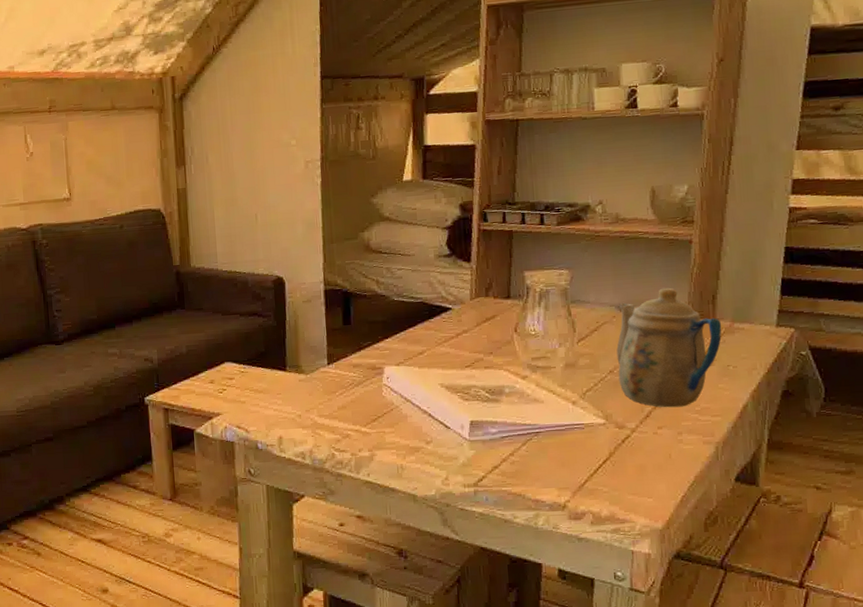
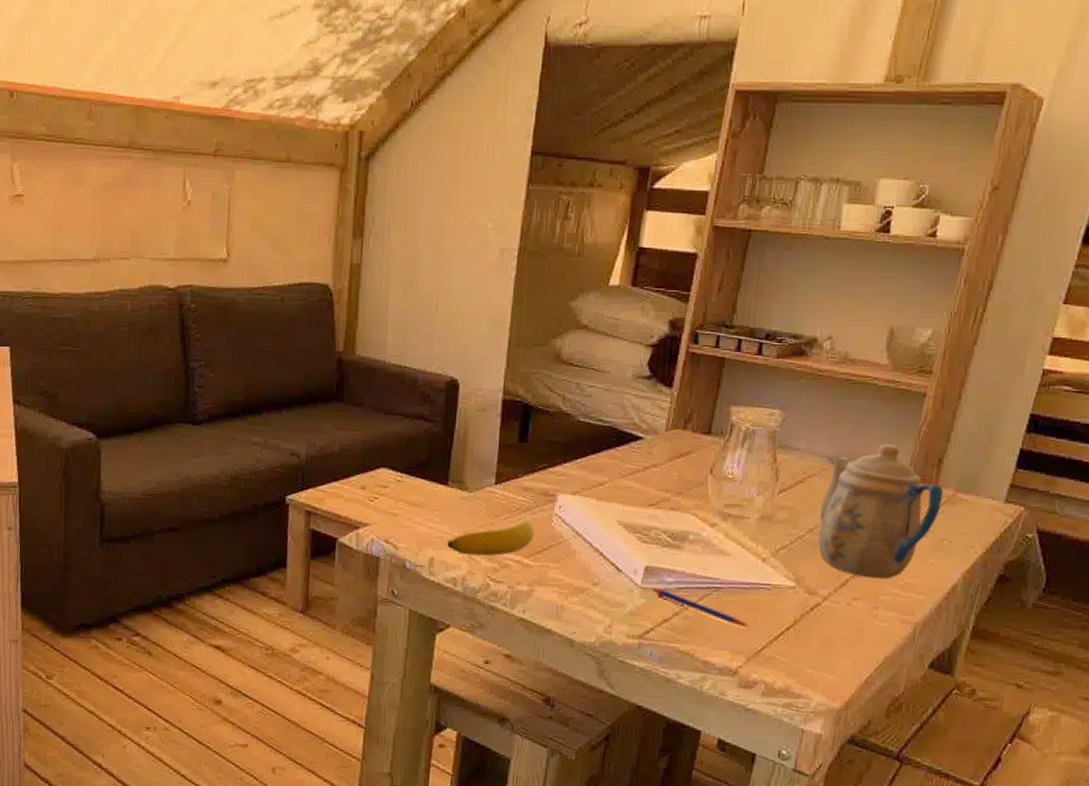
banana: none [292,393,367,430] -> present [447,520,534,556]
pen: none [480,439,570,465] -> present [653,588,749,628]

